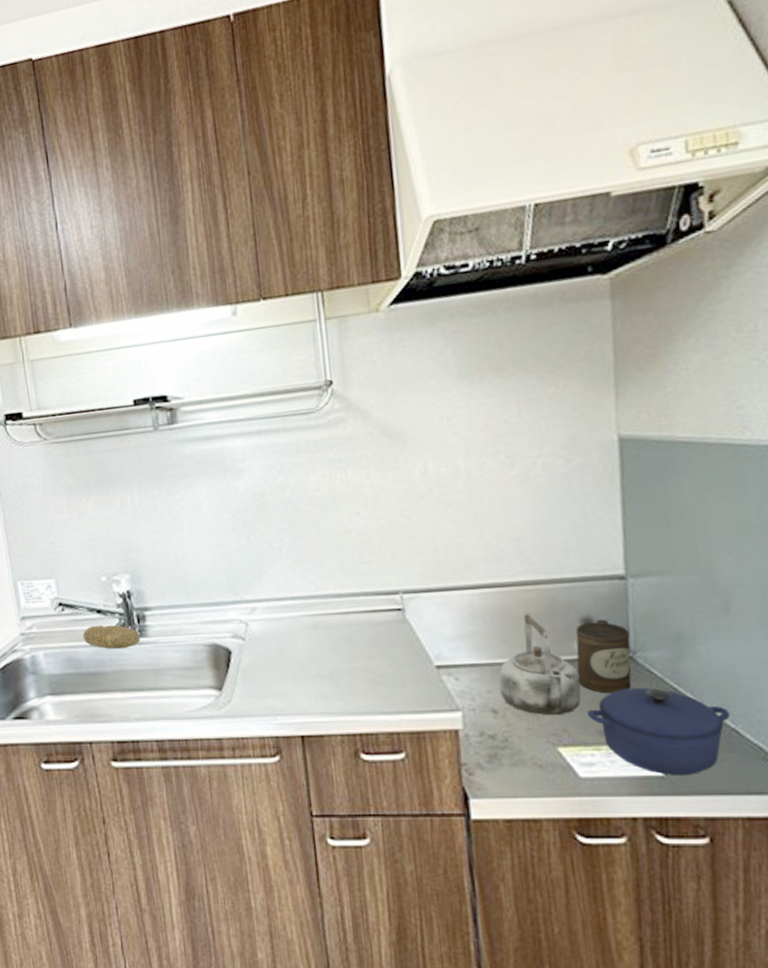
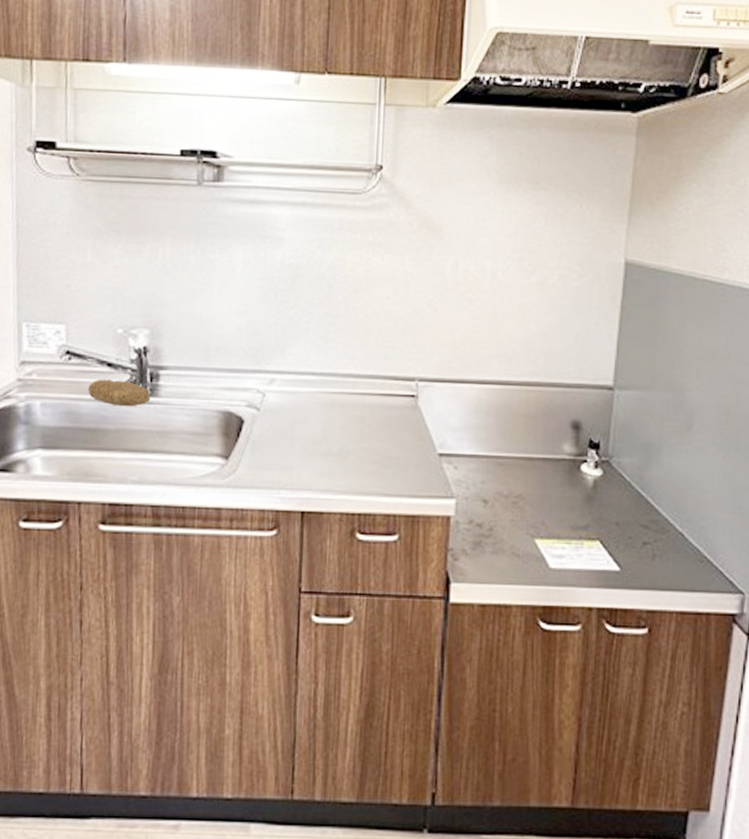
kettle: present [499,612,581,715] -> none [493,410,563,509]
canister: present [575,619,632,693] -> none [561,424,609,492]
cooking pot: present [587,687,730,775] -> none [564,489,679,571]

